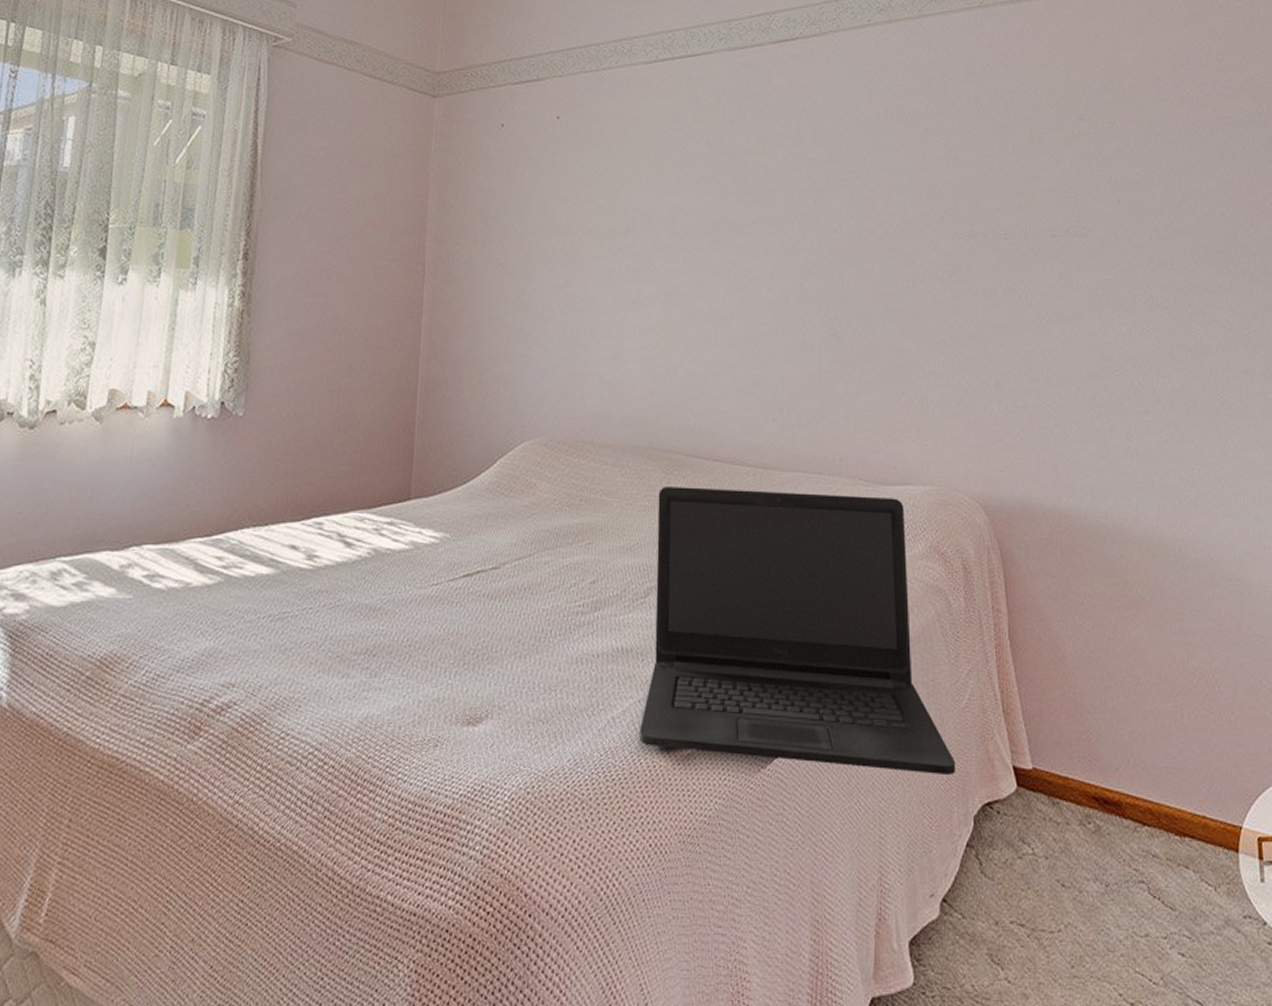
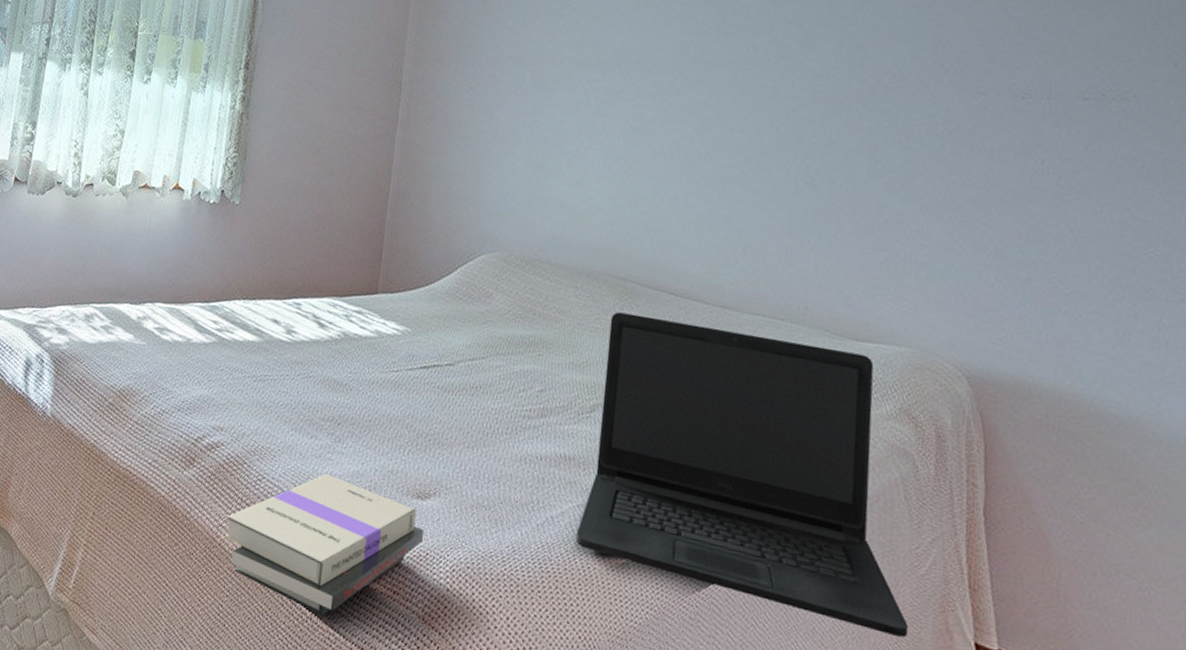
books: none [242,716,477,886] -> present [224,473,423,616]

